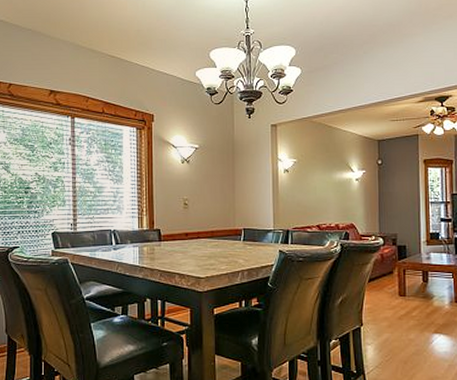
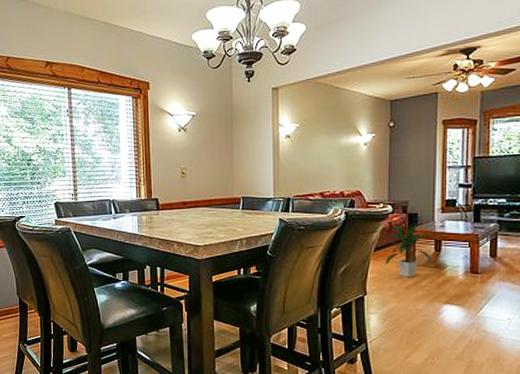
indoor plant: none [378,255,421,308] -> present [385,223,432,278]

